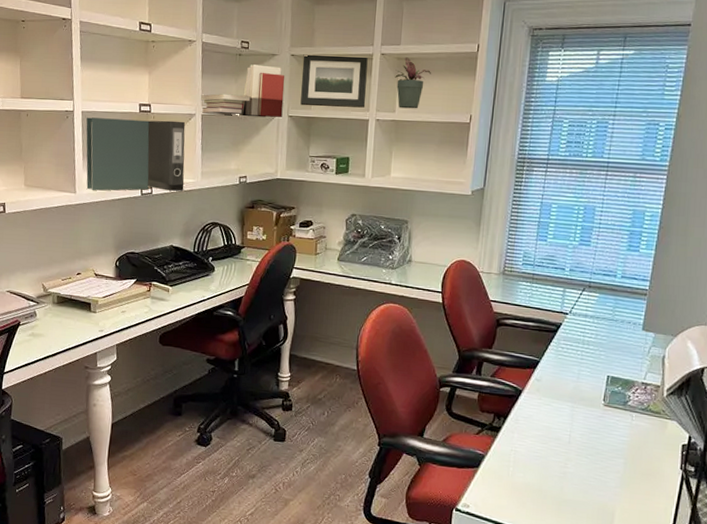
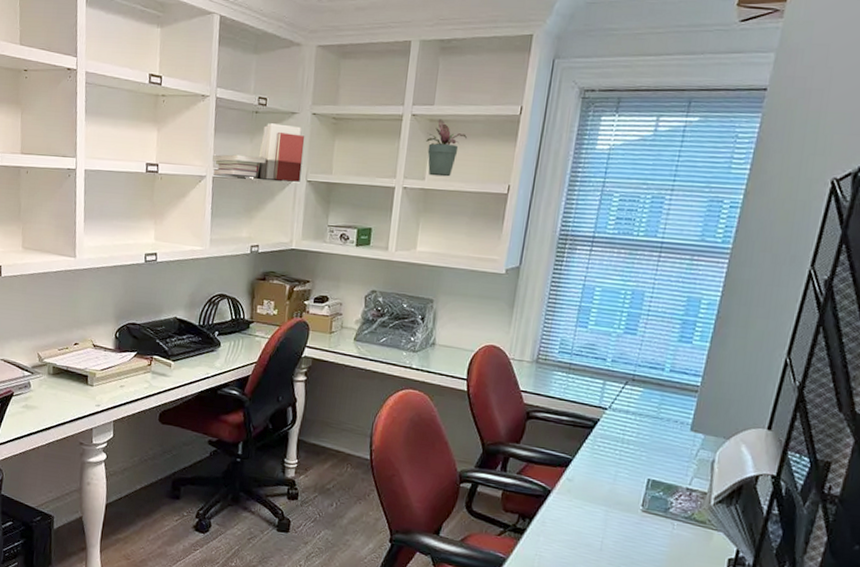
binder: present [86,117,150,191] -> none [87,176,156,257]
binder: present [147,120,186,191] -> none [152,182,195,259]
picture frame: present [300,54,368,108] -> none [320,113,397,174]

